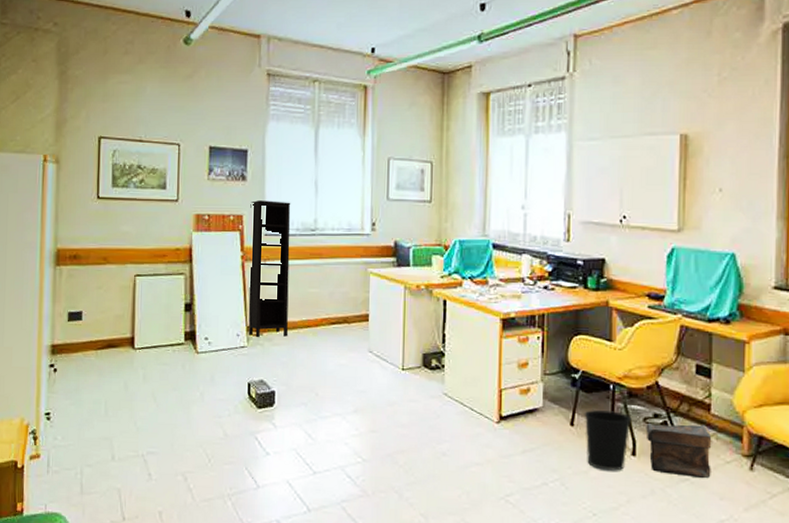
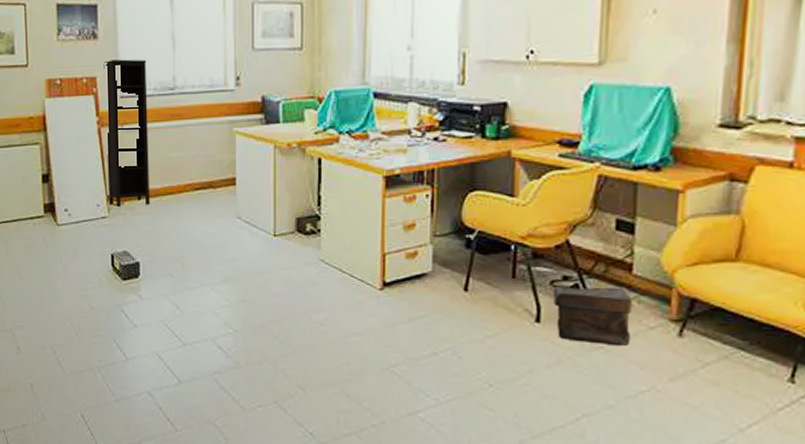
wastebasket: present [584,410,632,471] -> none [480,273,536,339]

